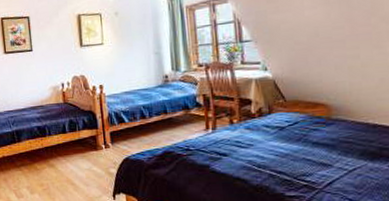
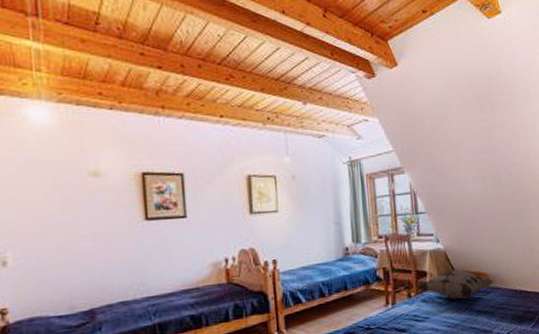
decorative pillow: none [241,99,339,129] -> present [417,269,496,300]

